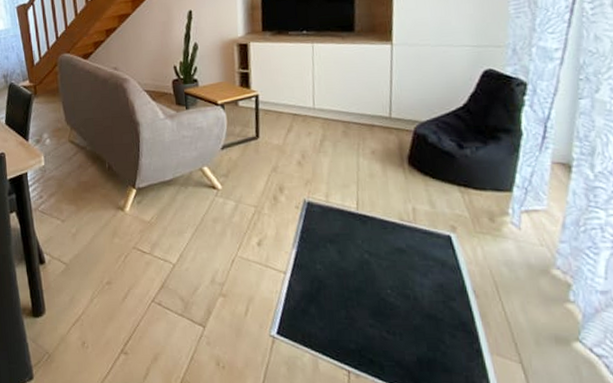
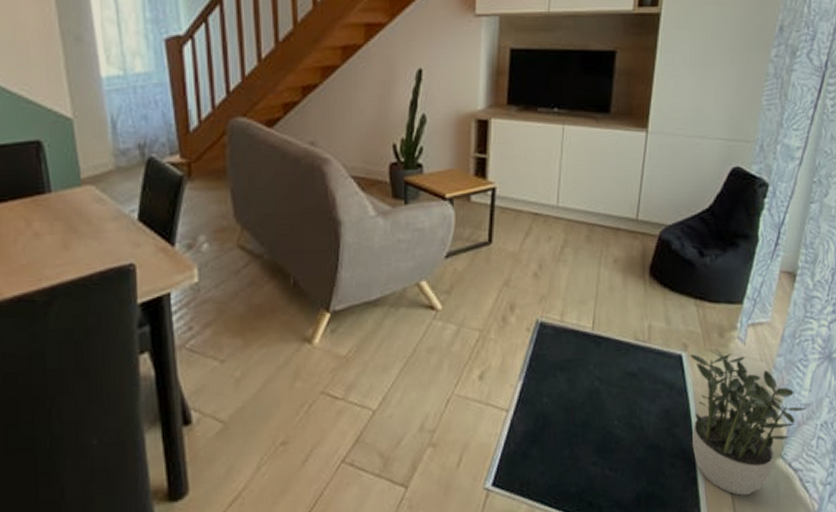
potted plant: none [460,232,604,374] -> present [690,349,807,496]

